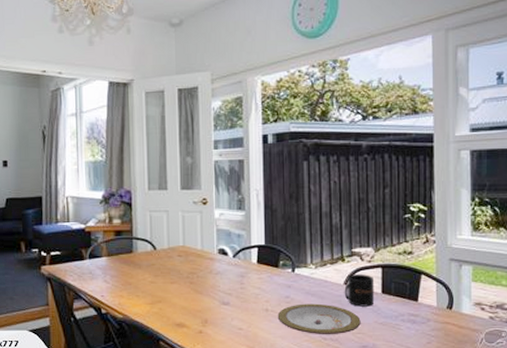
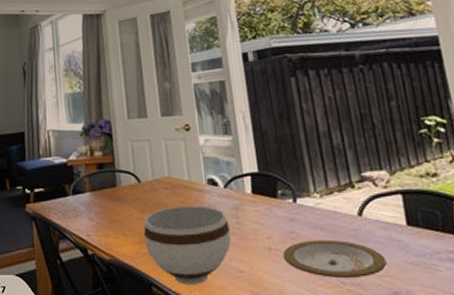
bowl: none [156,272,235,340] -> present [144,205,231,285]
mug: present [344,274,375,307] -> none [359,203,400,243]

